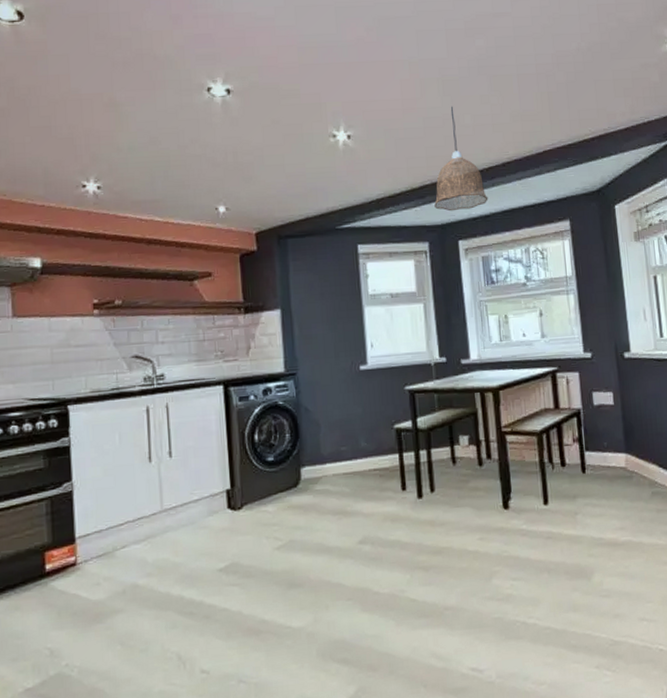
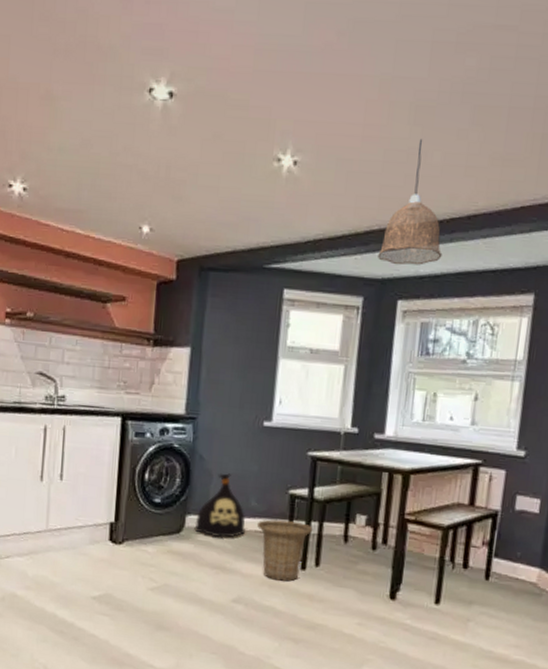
bag: none [310,420,360,484] -> present [194,473,246,538]
basket: none [370,453,423,514] -> present [258,519,314,582]

